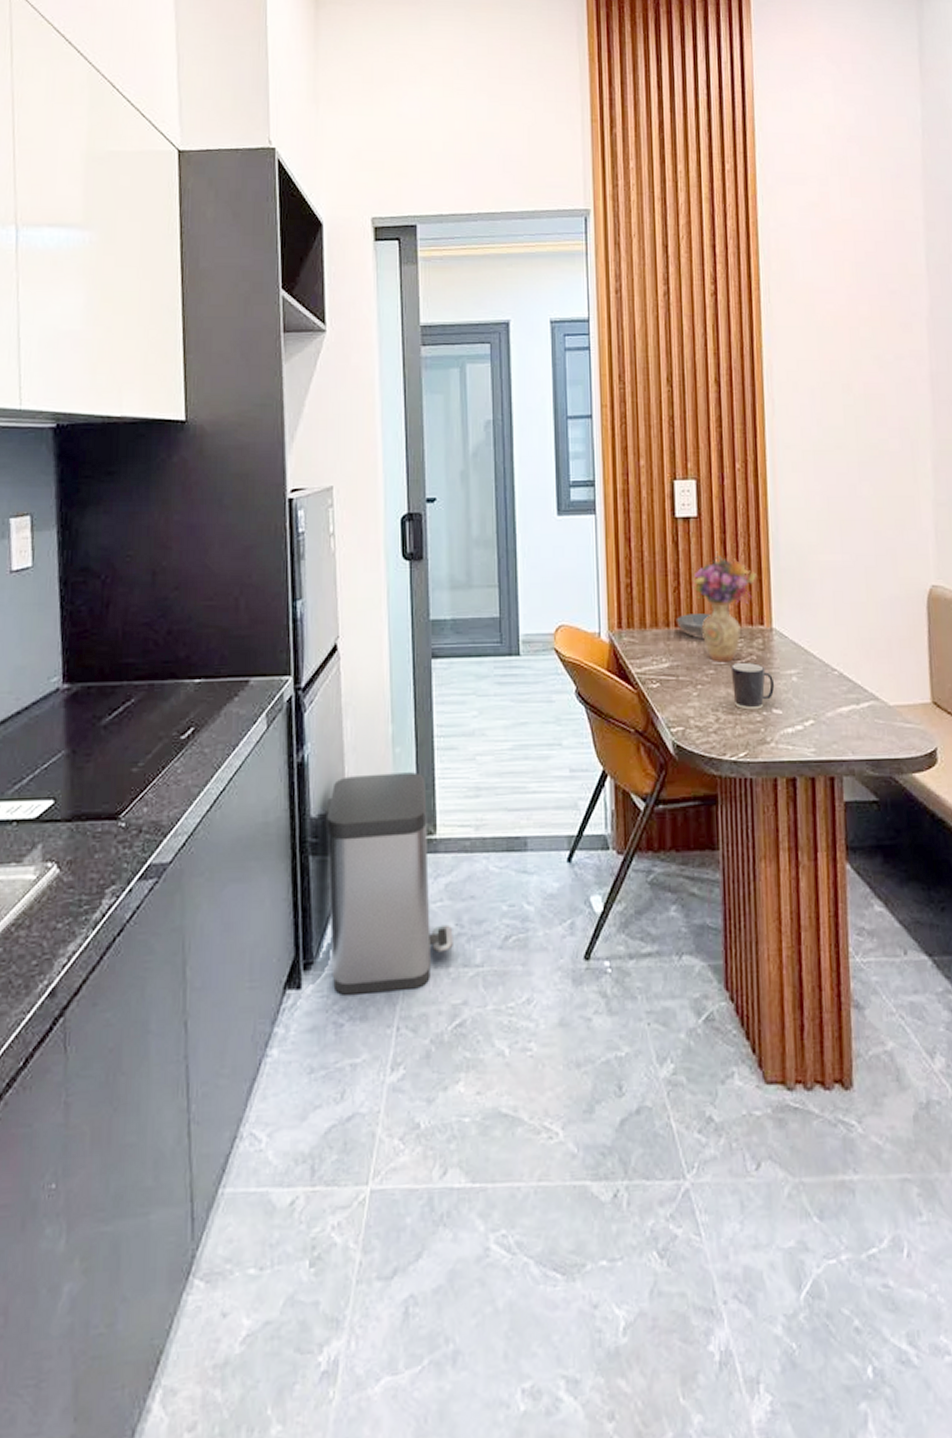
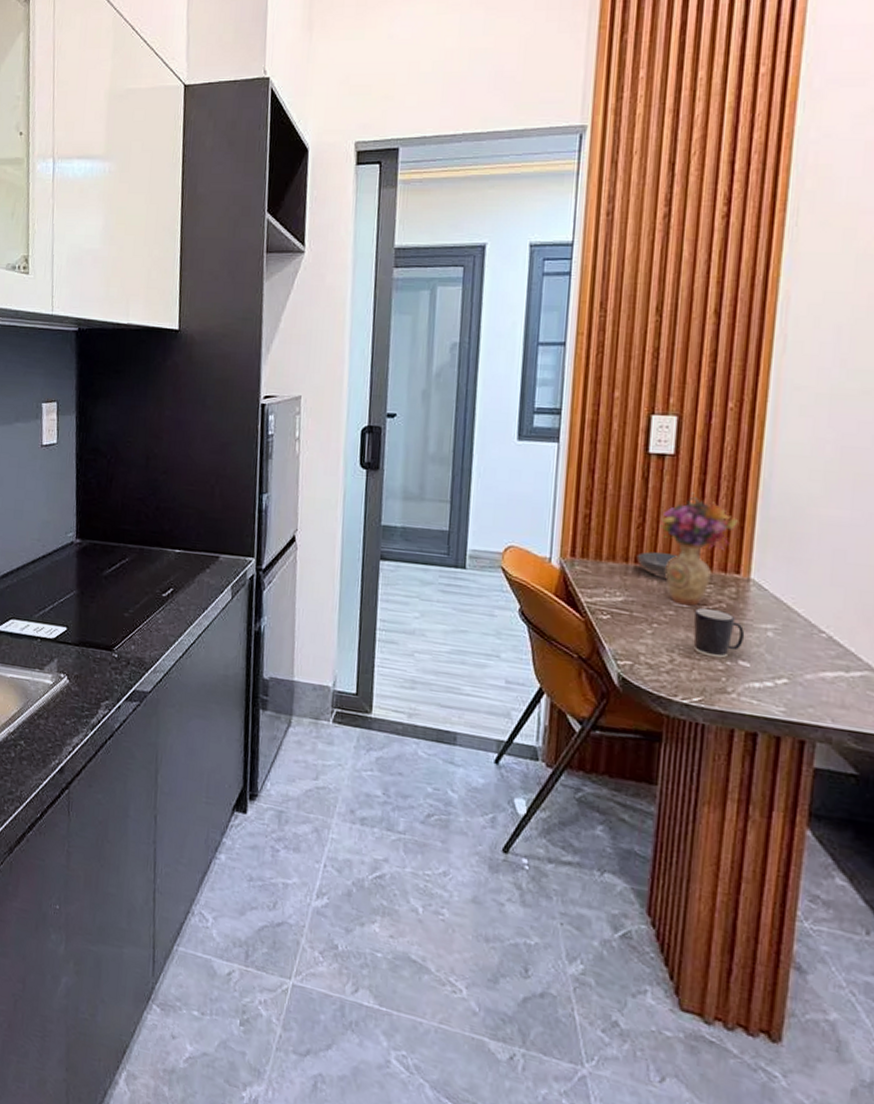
pedal bin: present [324,772,453,995] -> none [272,650,380,838]

